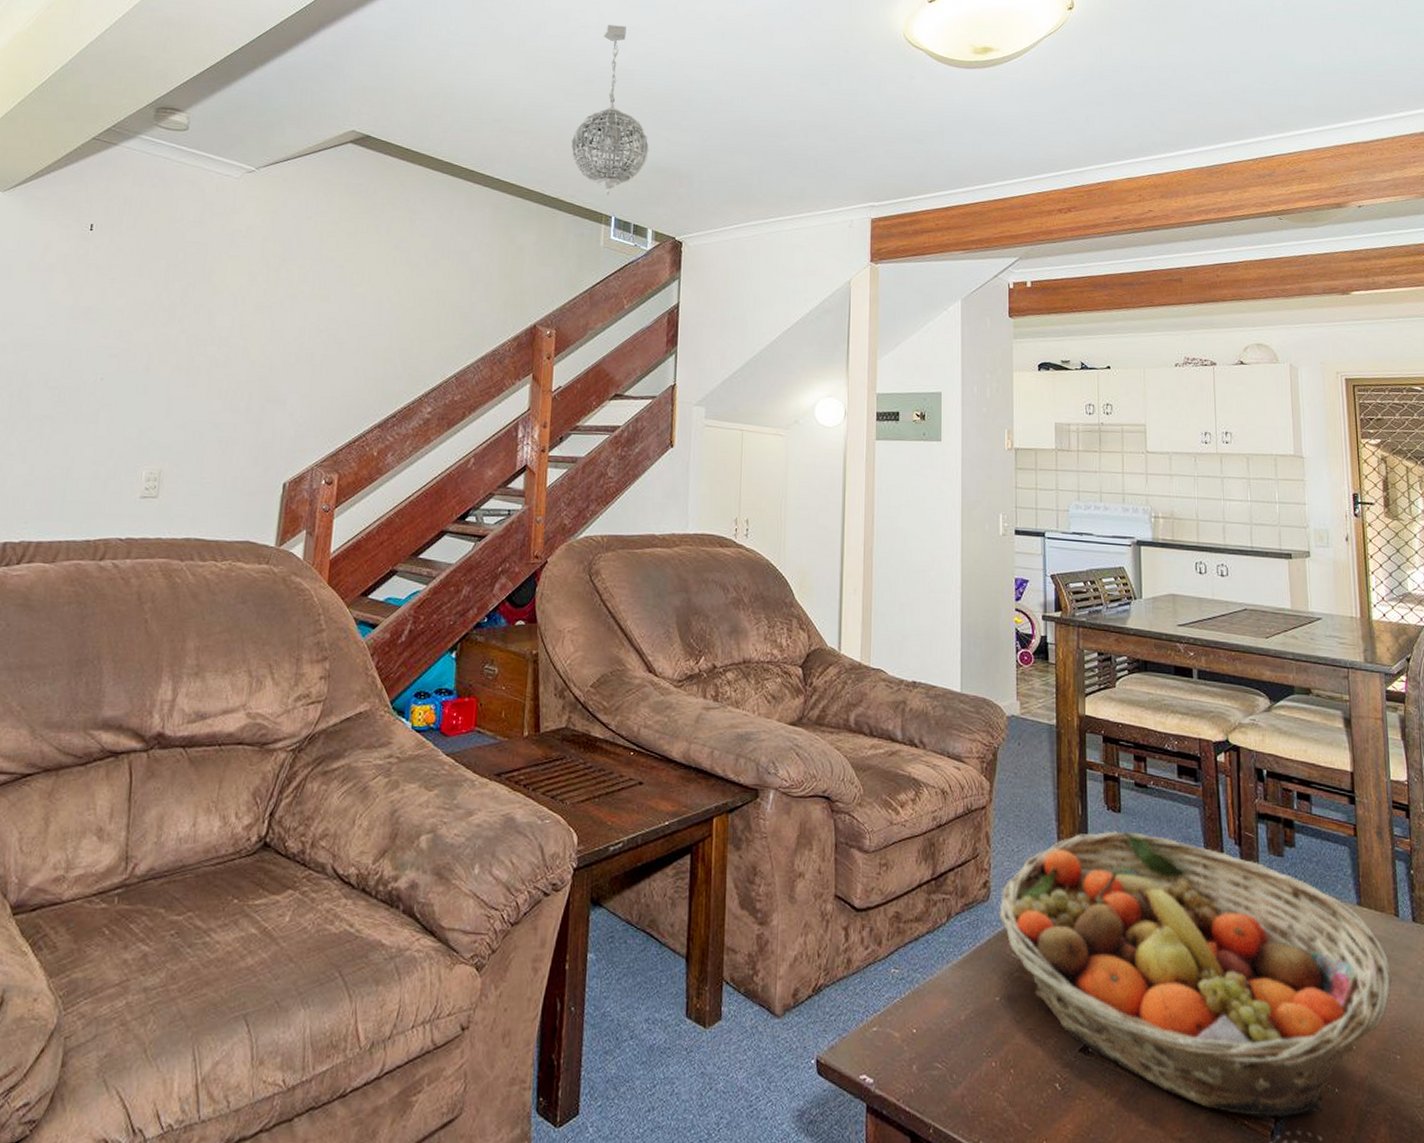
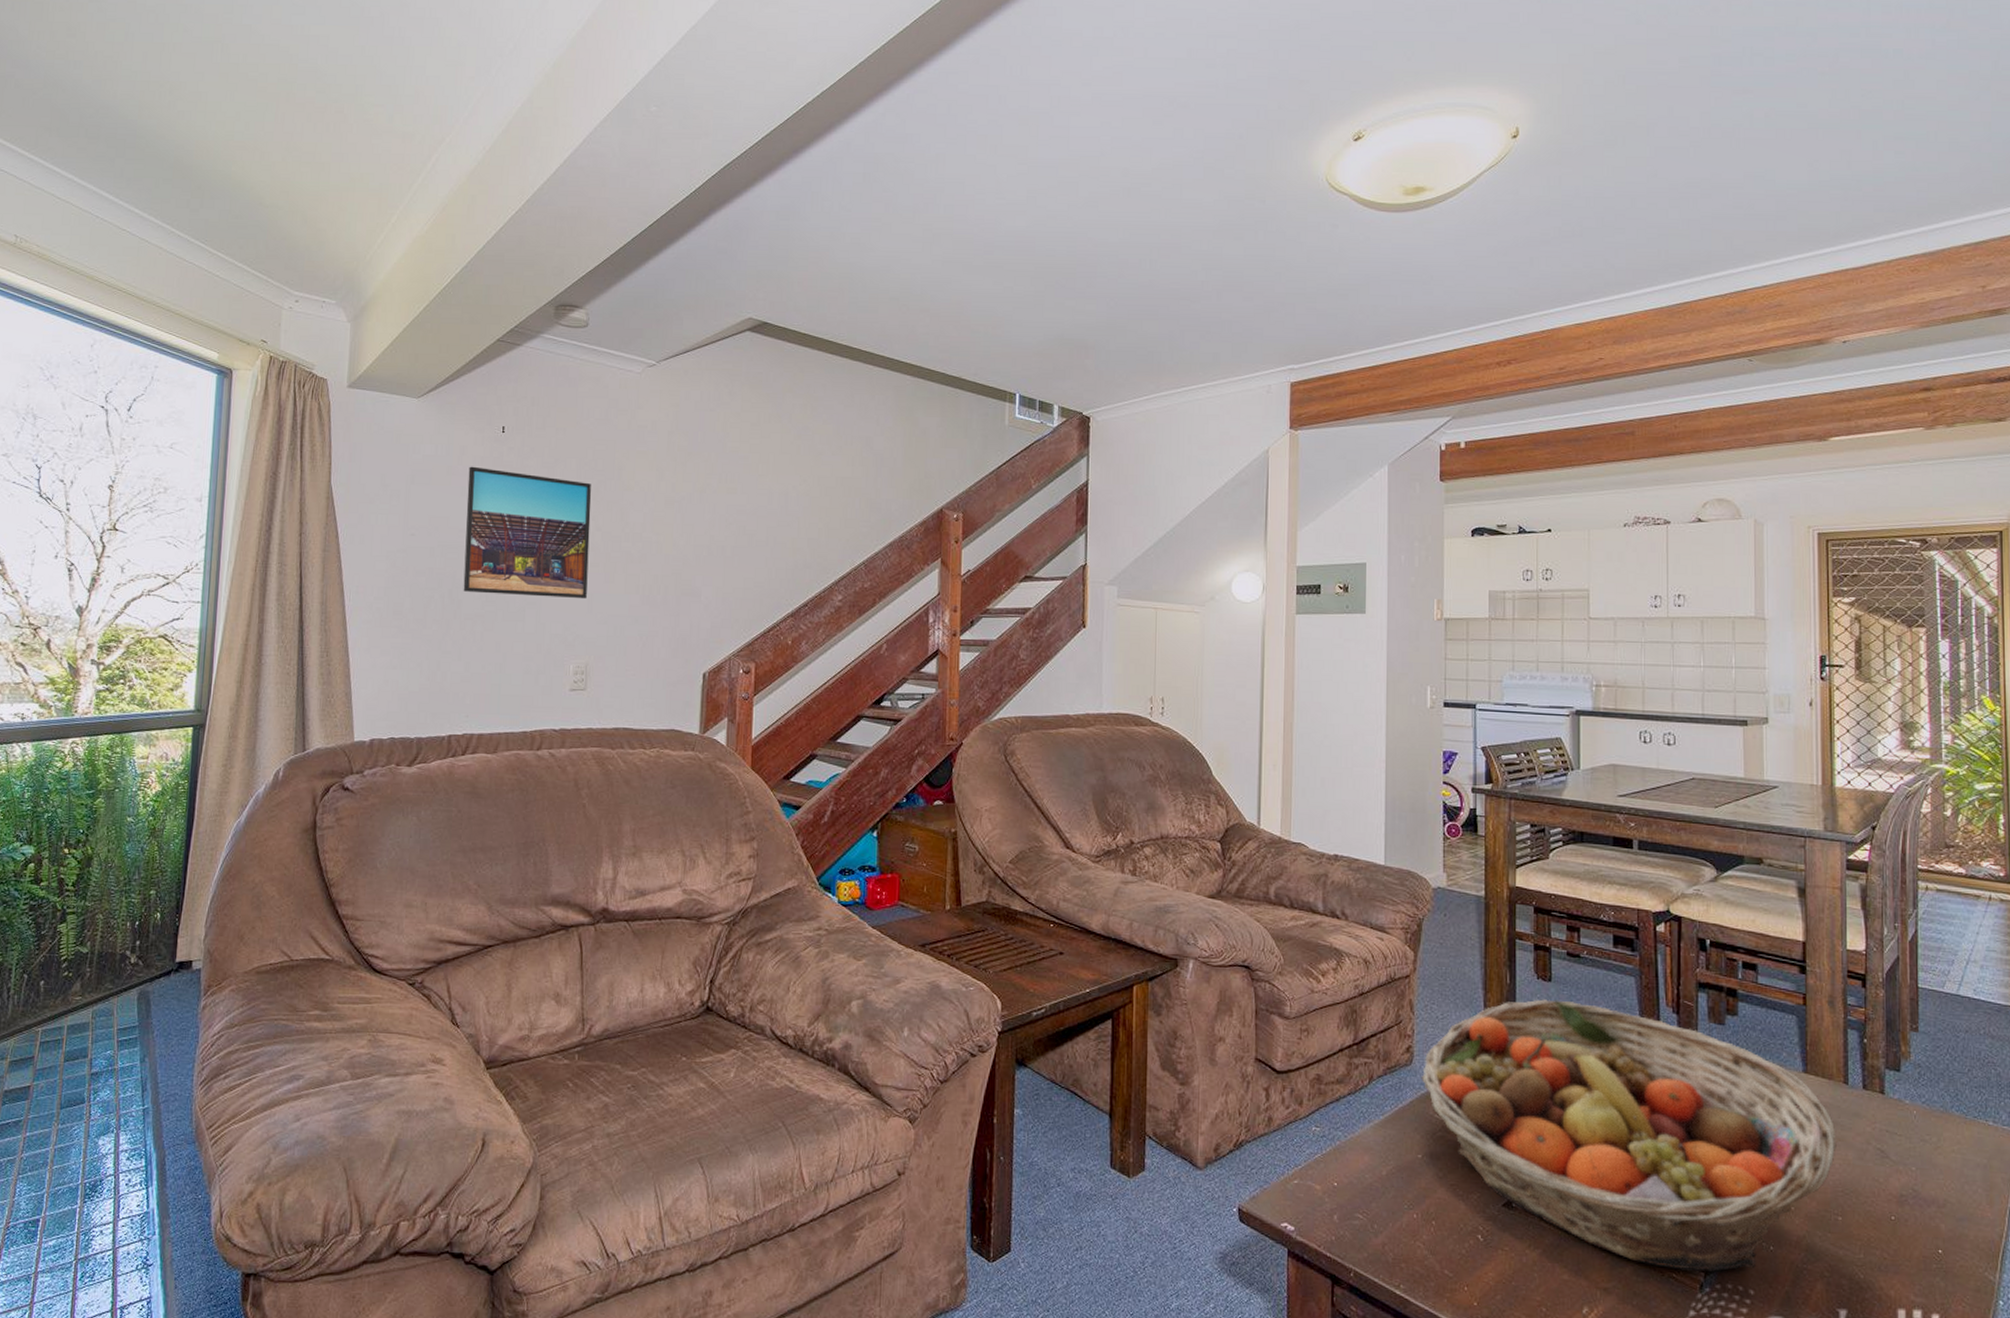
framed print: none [33,262,180,403] -> present [463,466,592,599]
pendant light: present [571,24,649,196] -> none [972,189,1053,372]

